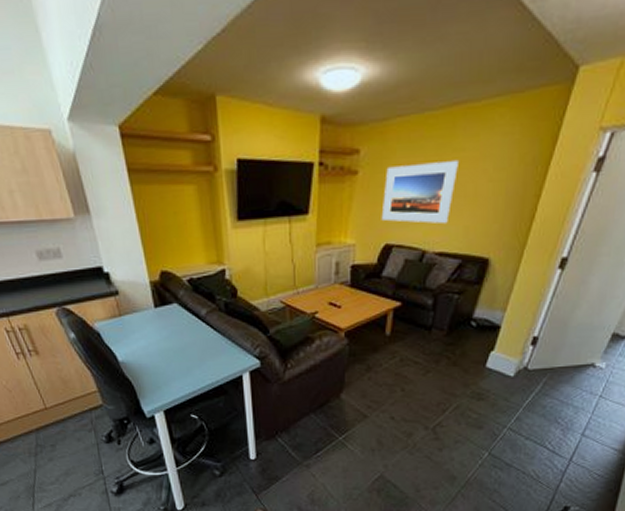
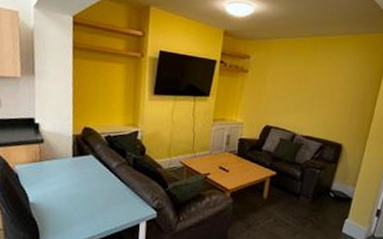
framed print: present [381,159,458,224] -> none [263,70,319,115]

